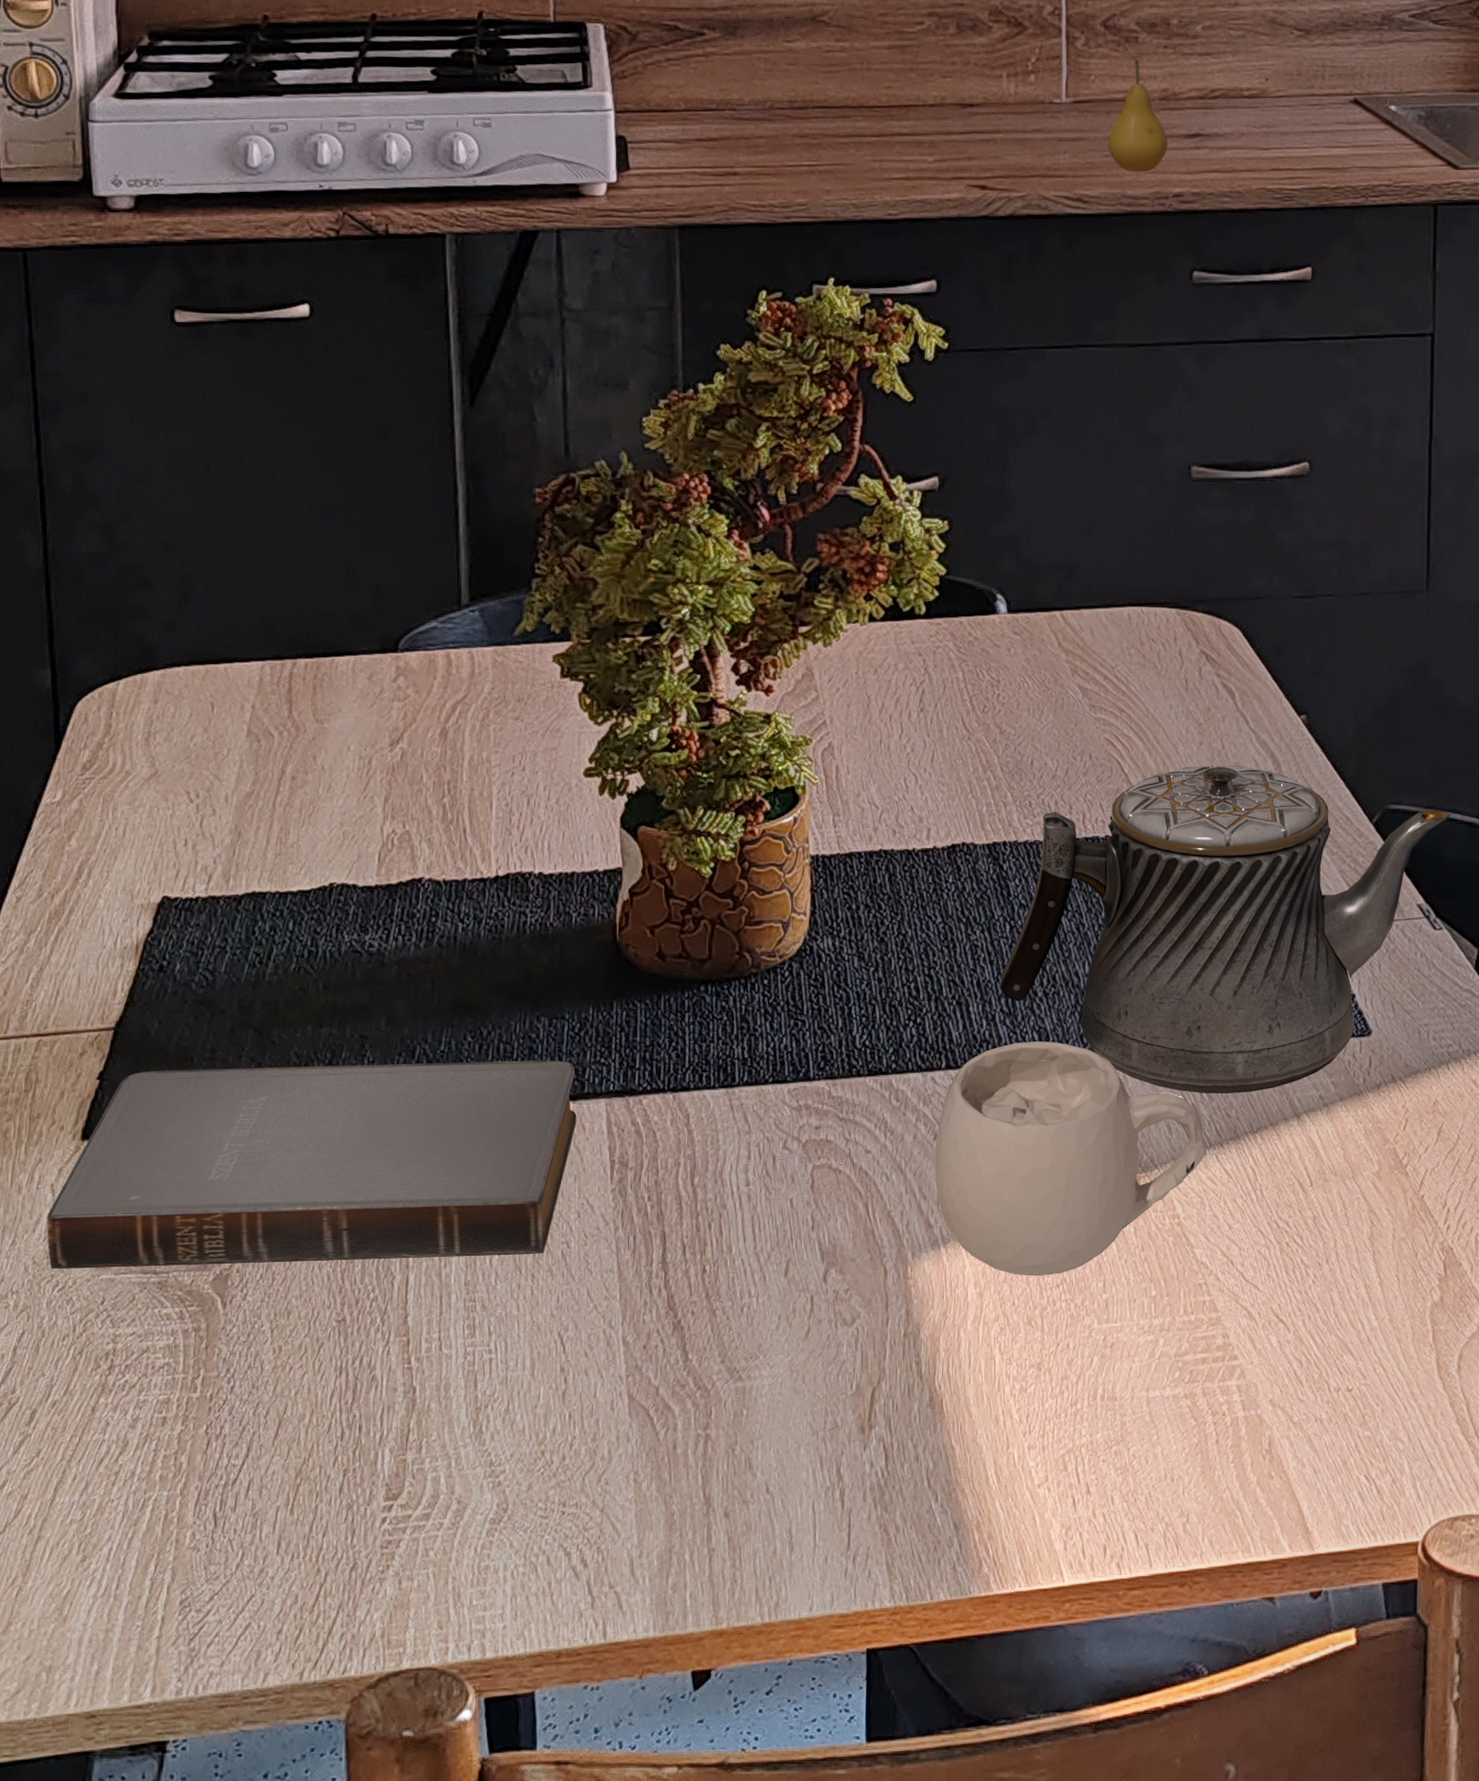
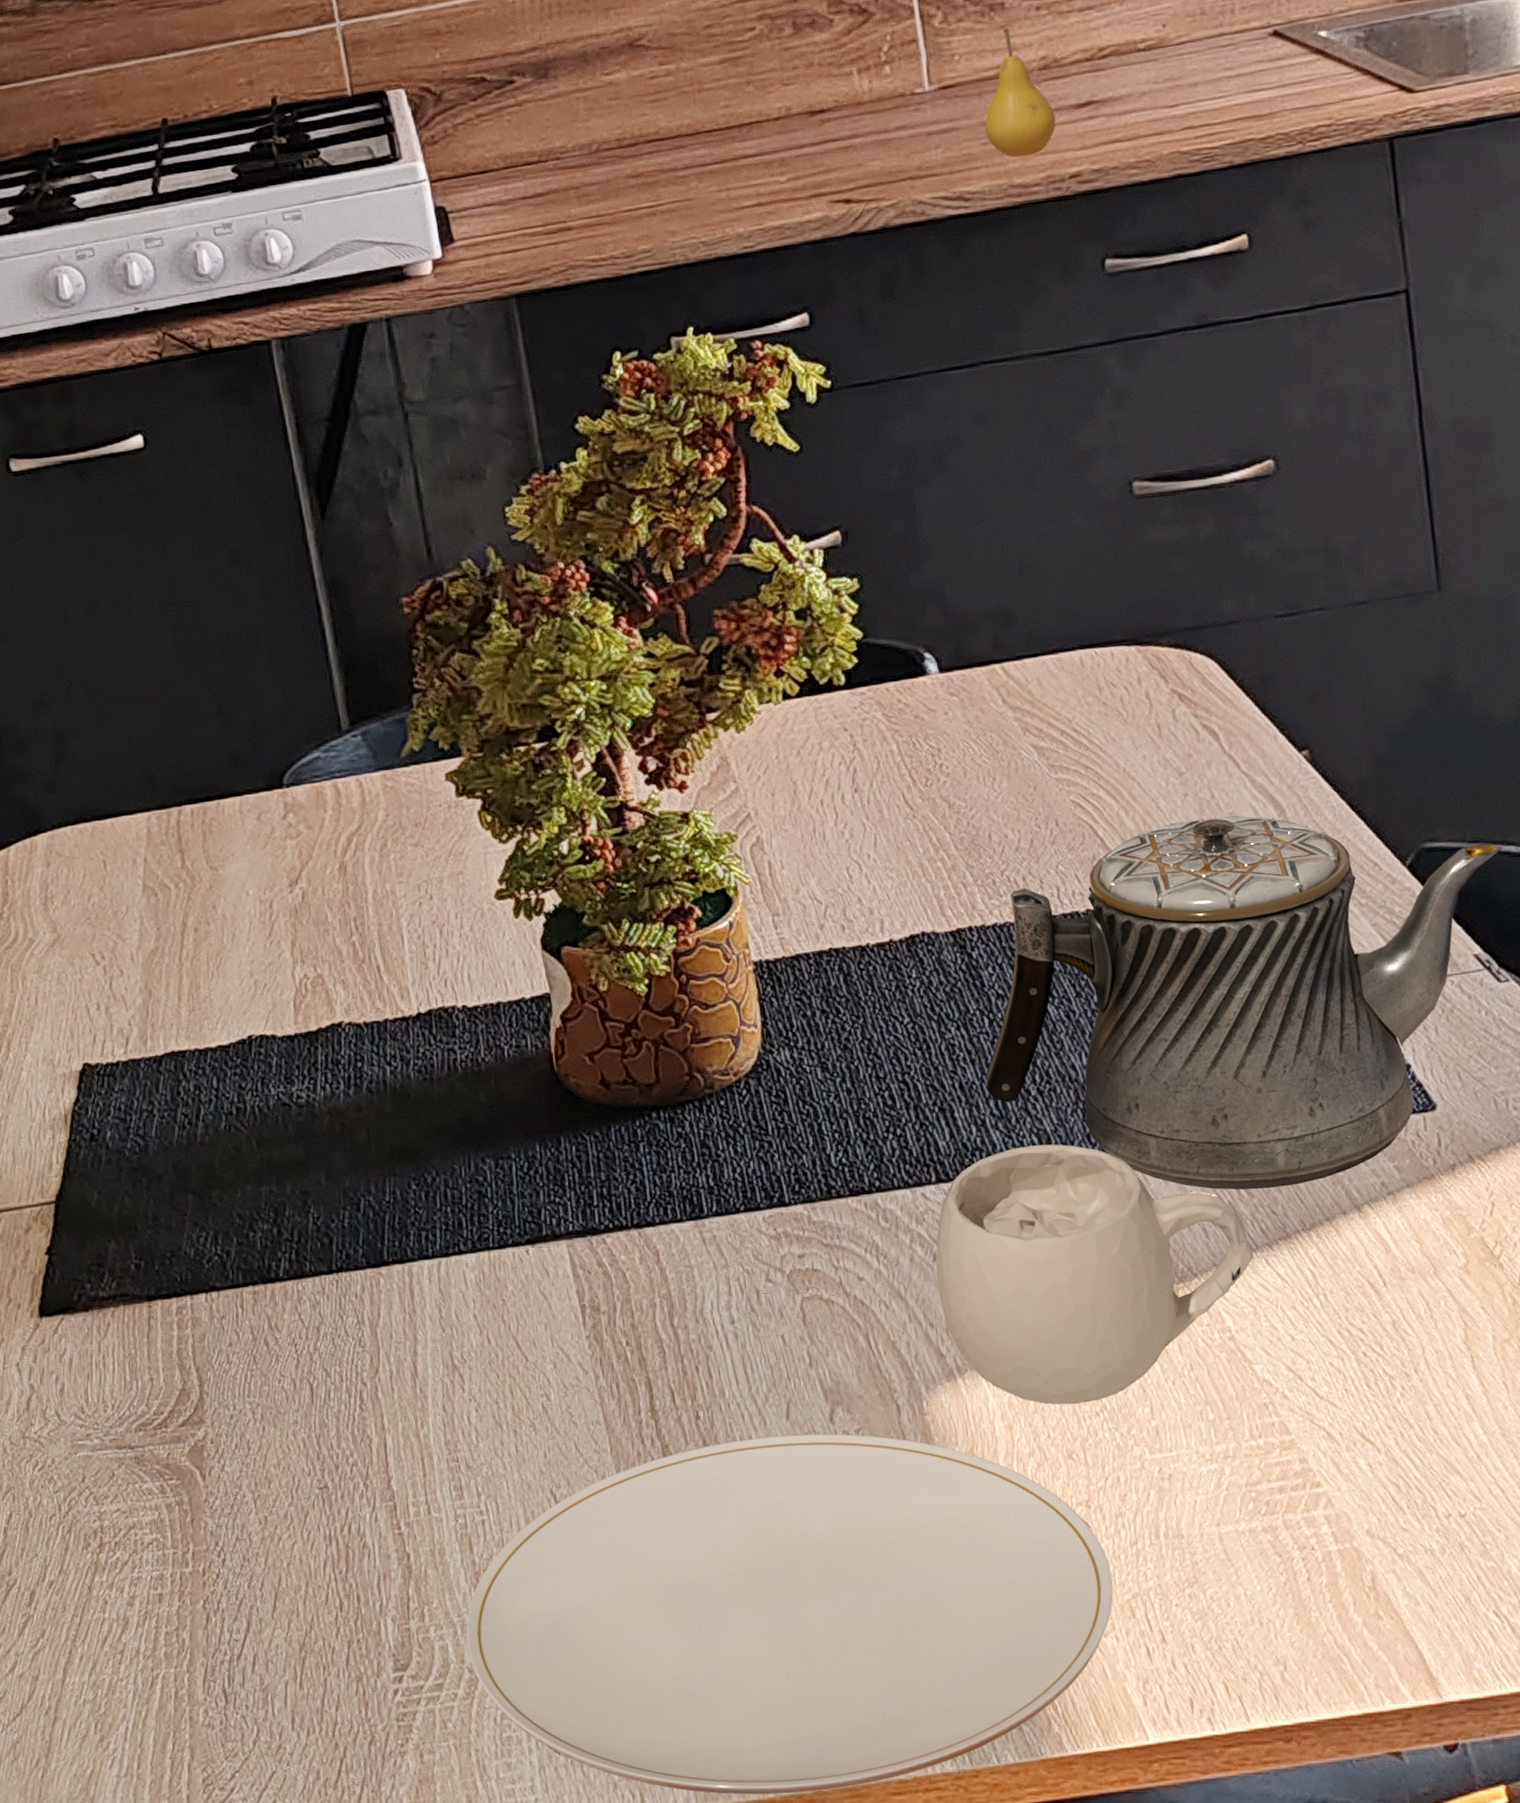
book: present [47,1060,577,1269] -> none [17,1203,539,1448]
plate: none [458,1291,1051,1626] -> present [465,1434,1114,1795]

